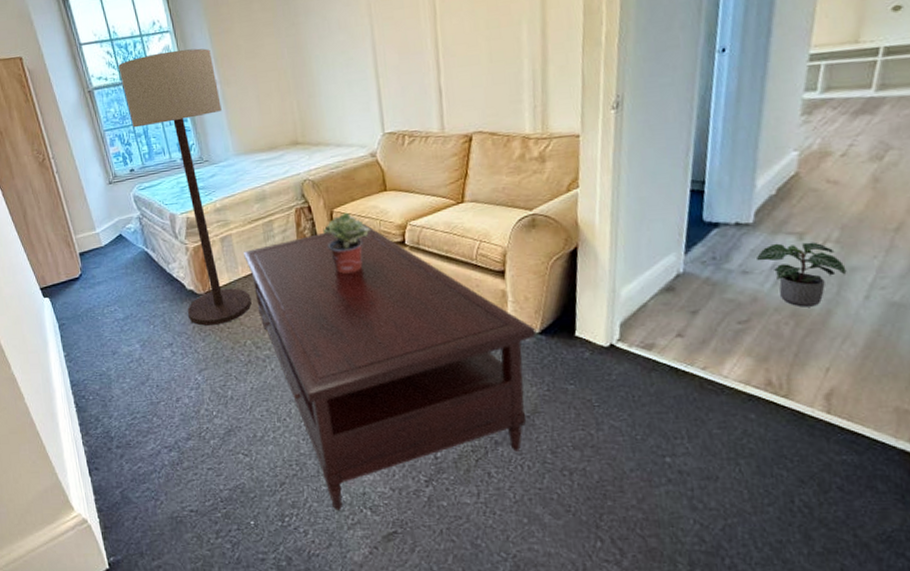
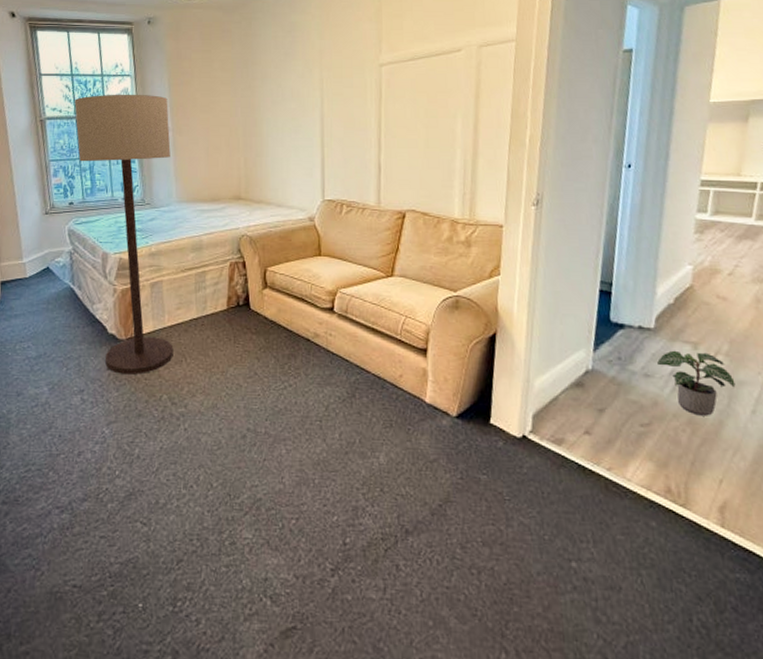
coffee table: present [244,223,536,512] -> none [172,285,452,599]
potted plant: present [323,212,370,274] -> none [255,272,301,335]

